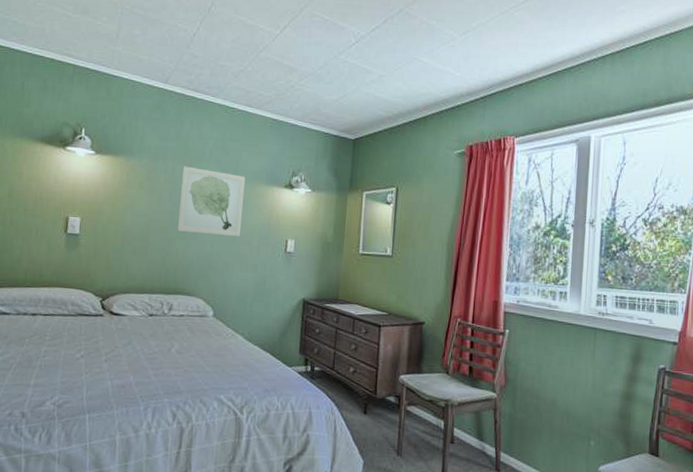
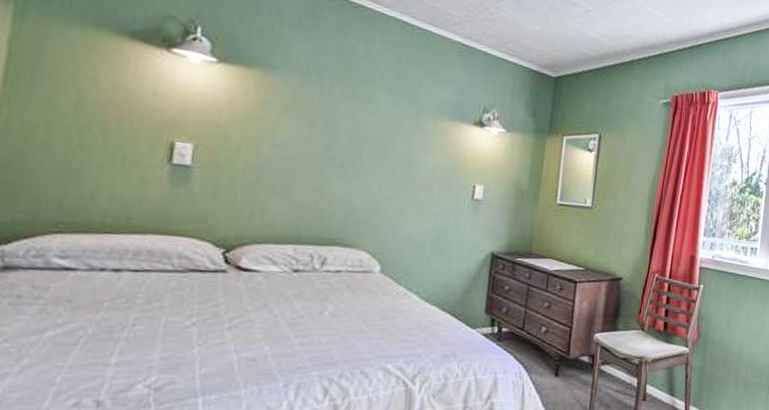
wall art: present [178,166,246,237] -> none [335,89,427,180]

